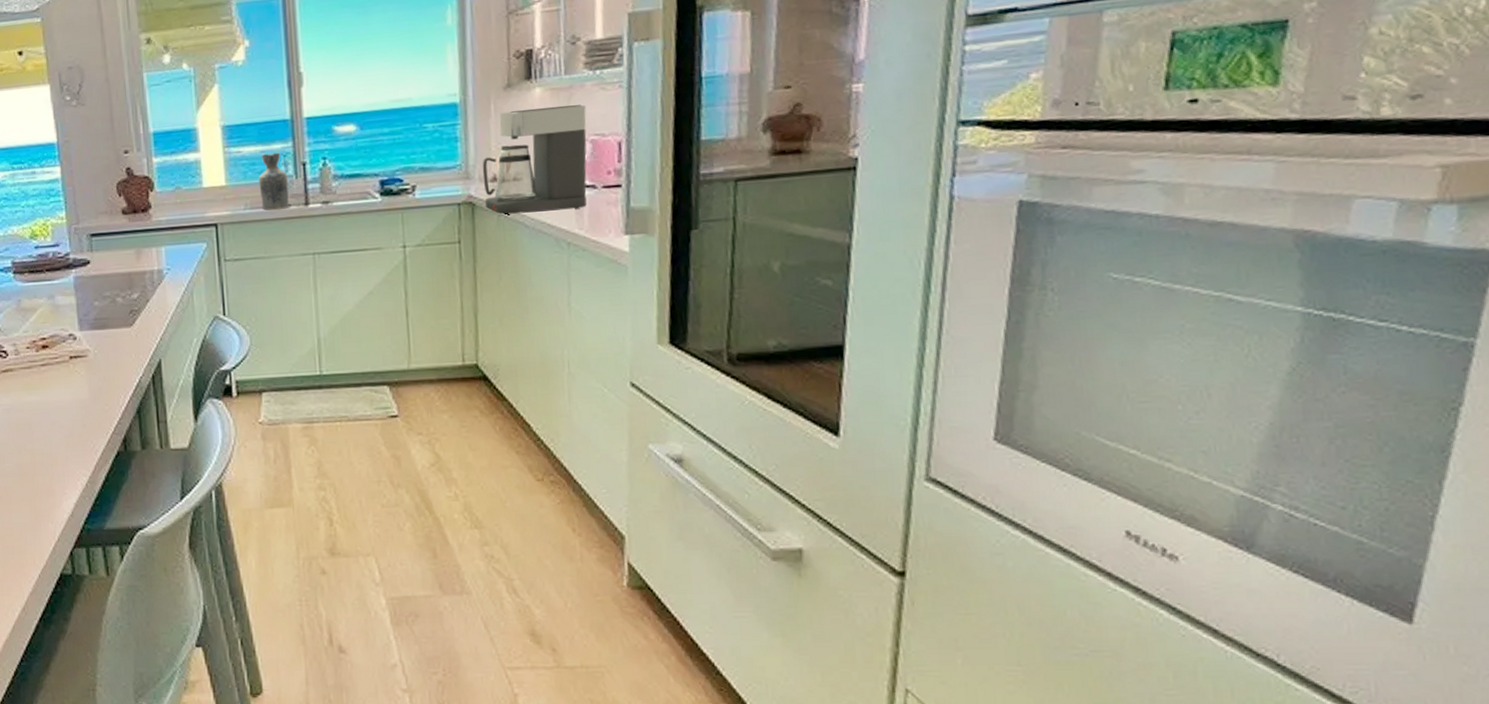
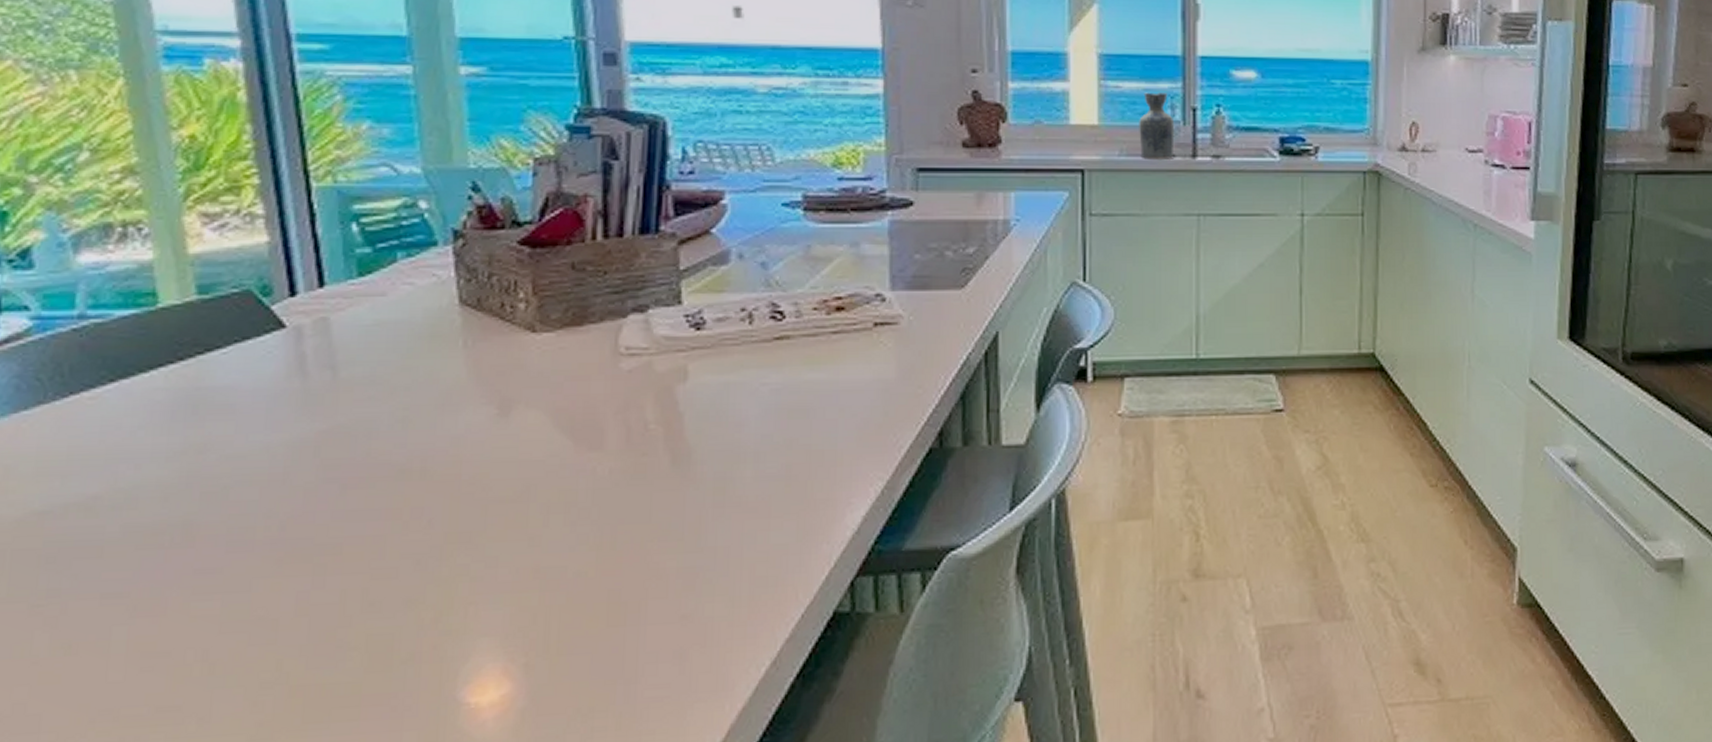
coffee maker: present [482,104,587,215] -> none [1391,76,1499,188]

